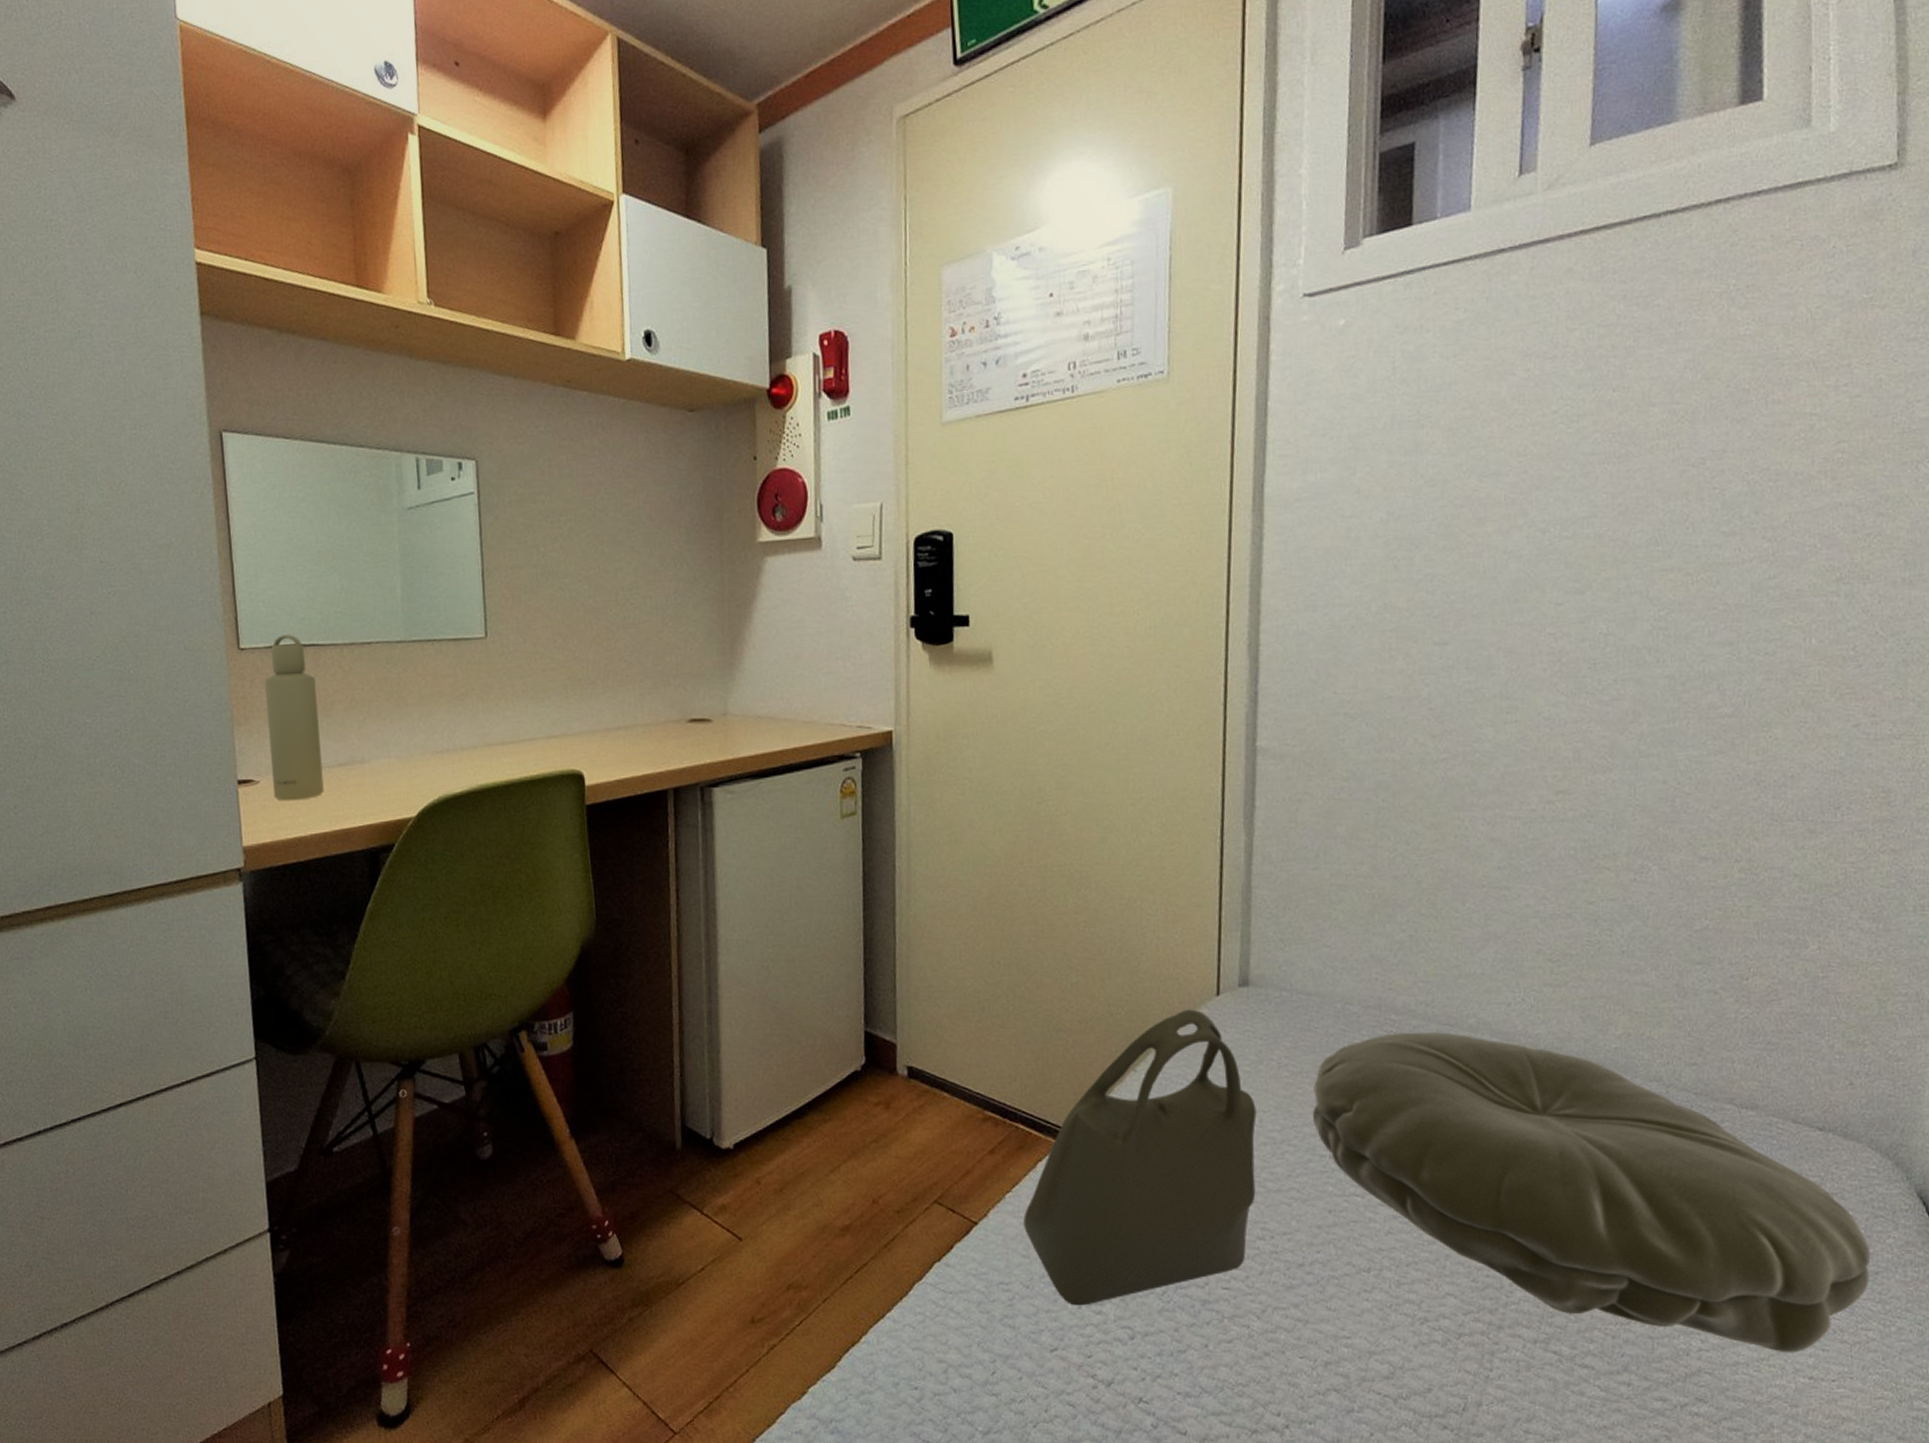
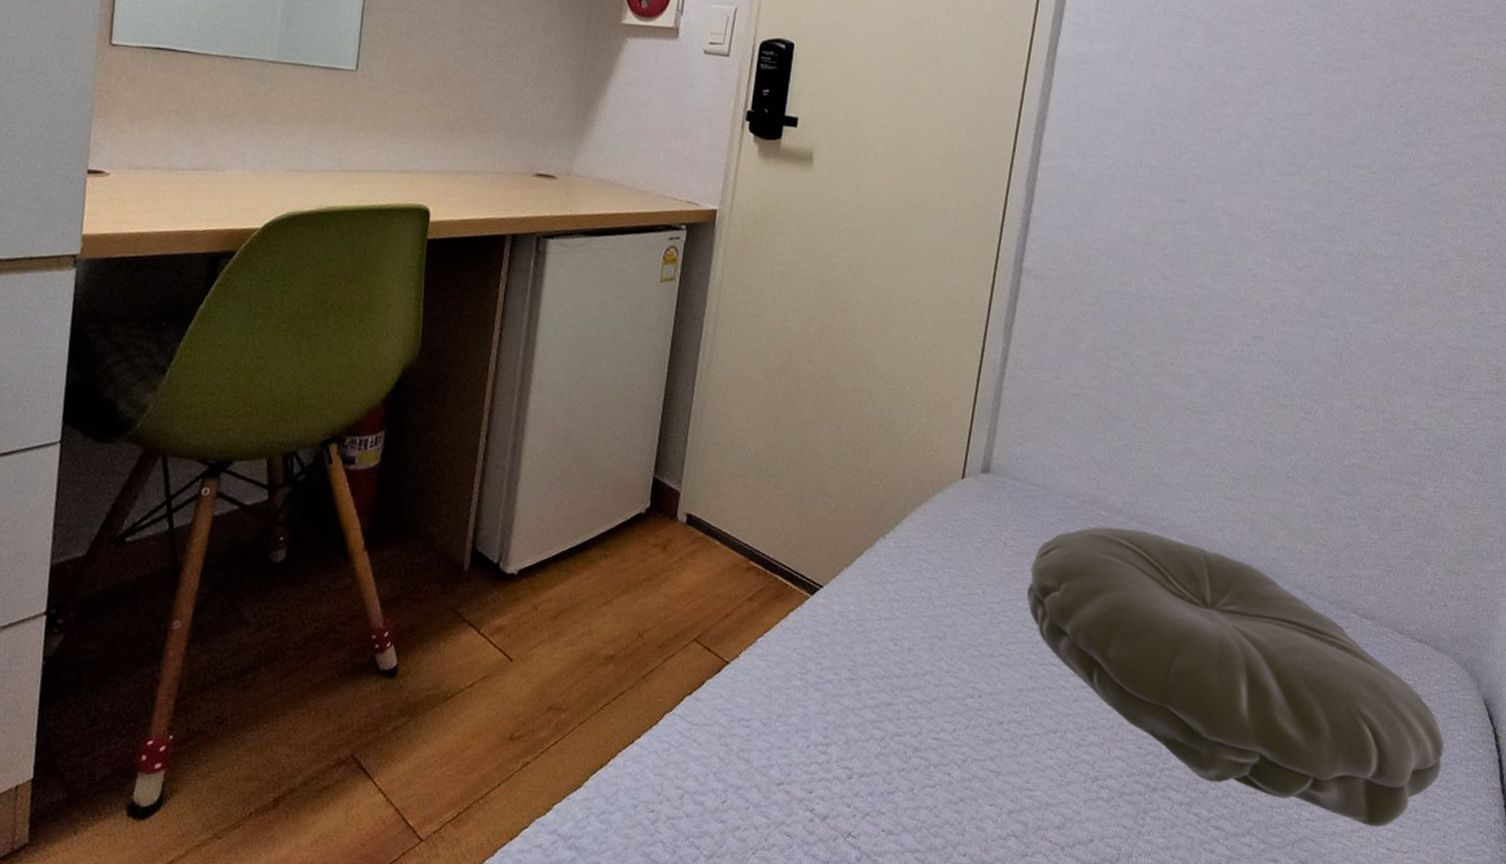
bottle: present [264,634,324,802] -> none [123,37,183,198]
handbag: present [1023,1009,1257,1306] -> none [769,488,982,745]

